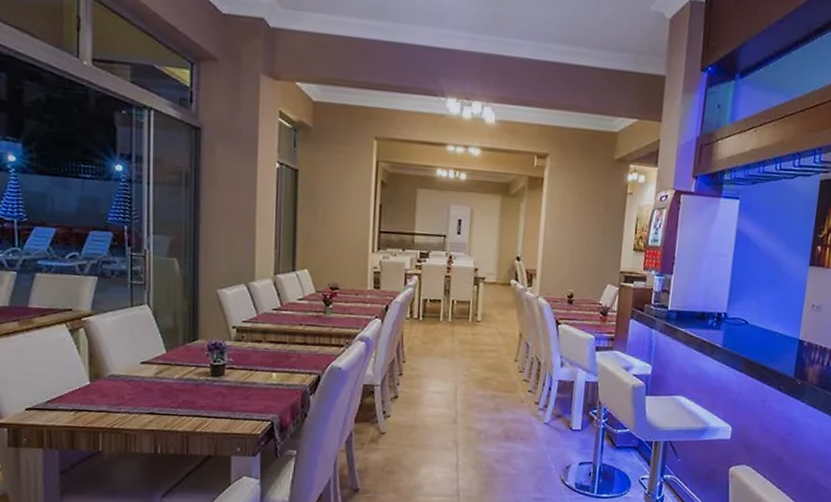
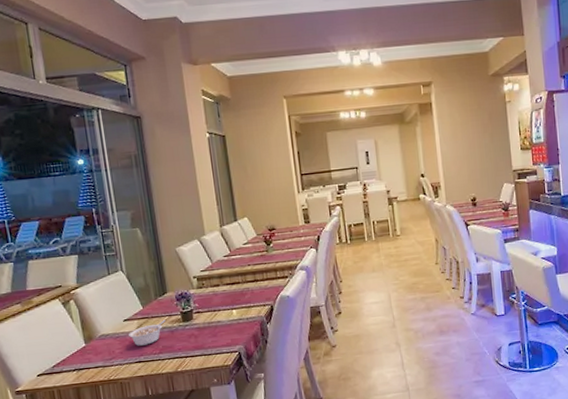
legume: none [144,370,191,396] -> present [129,320,166,346]

